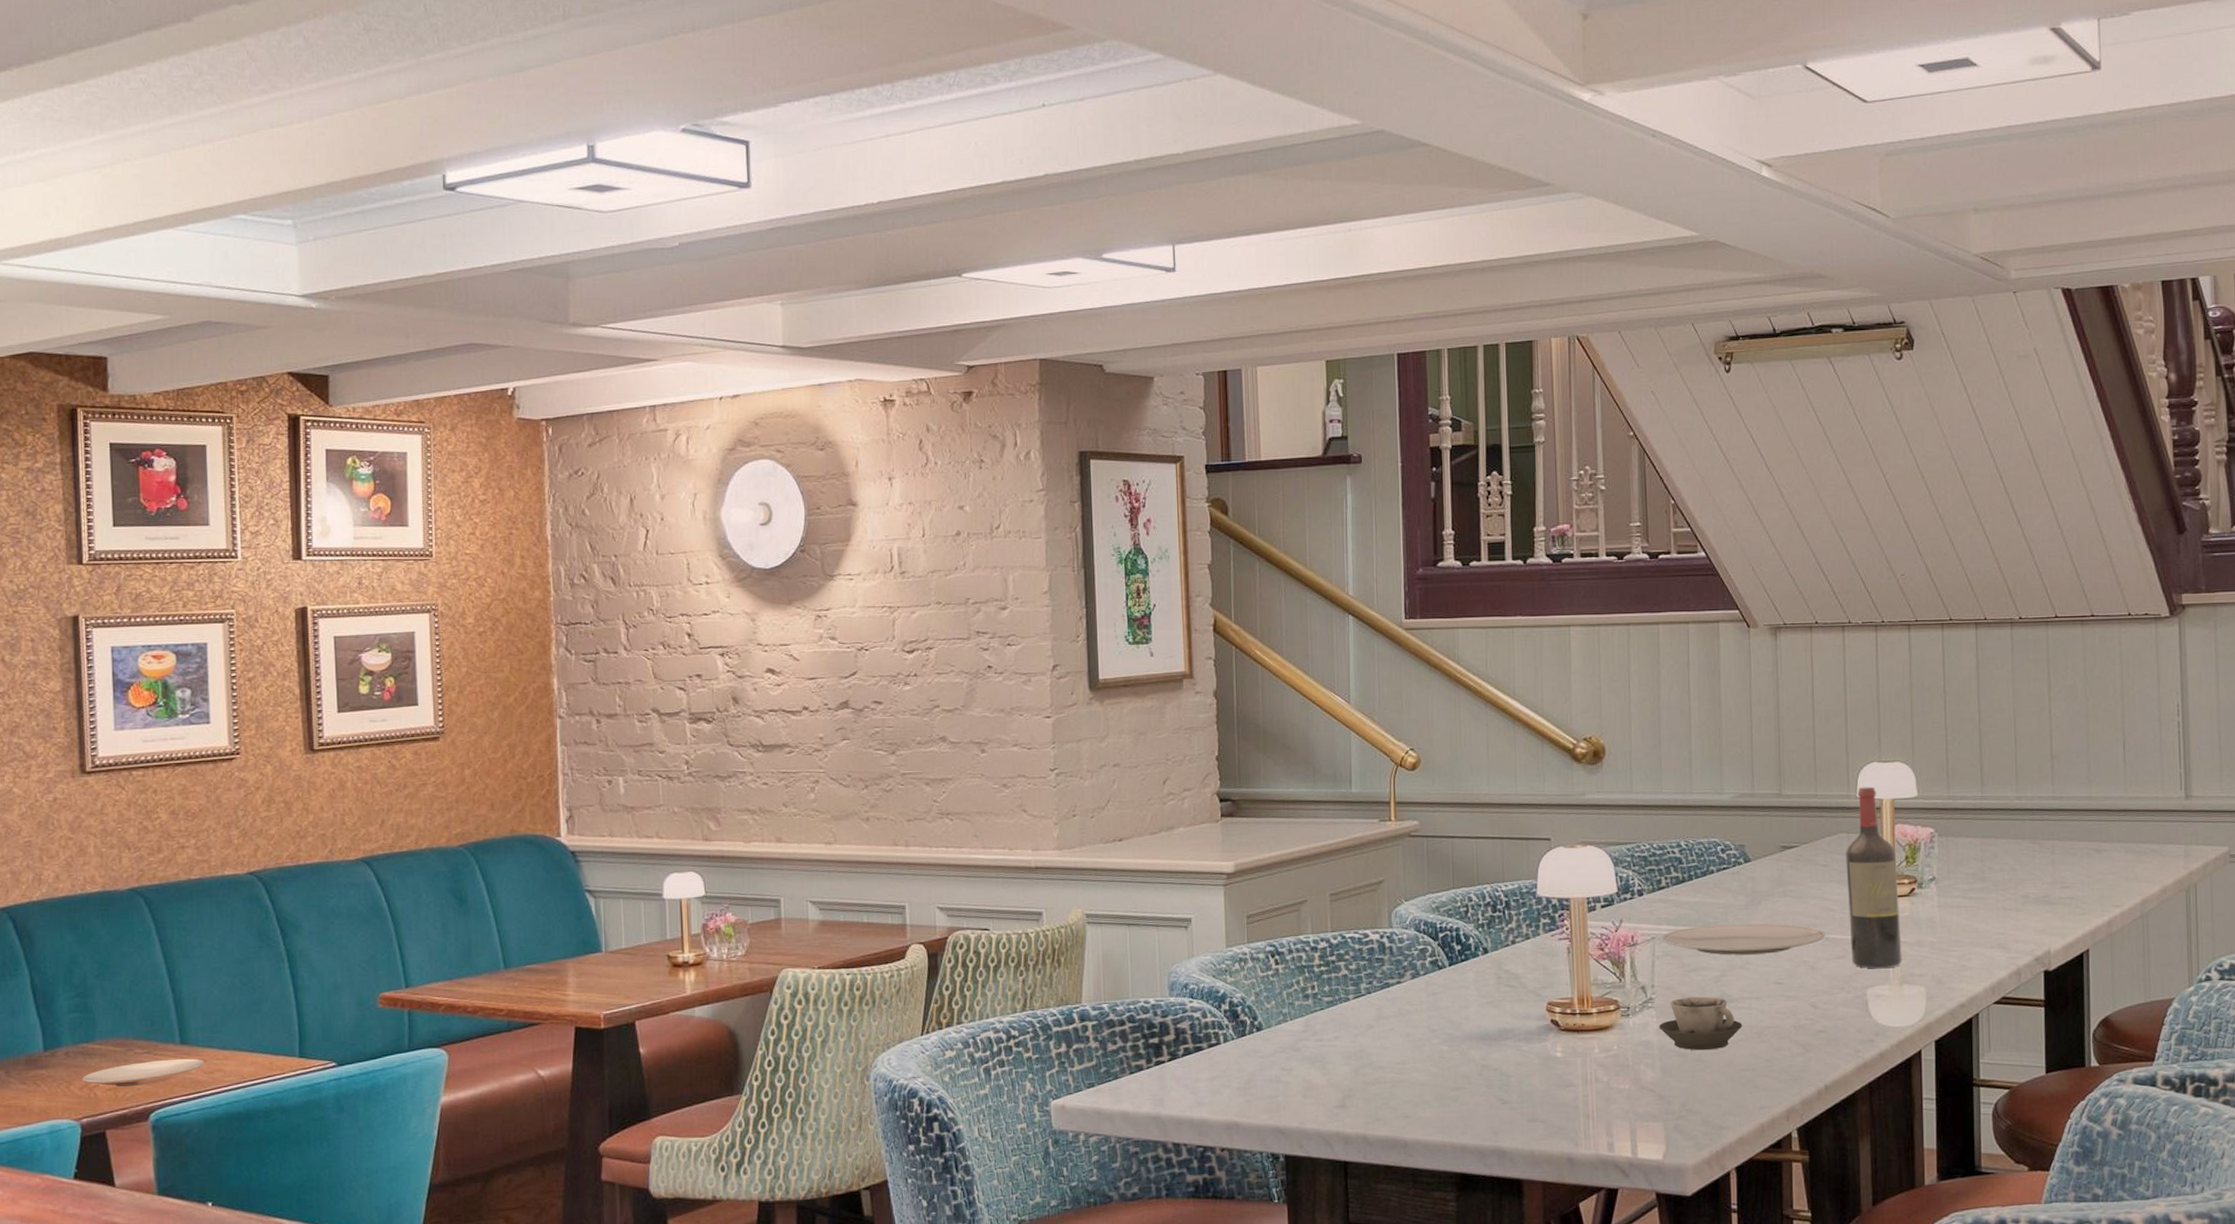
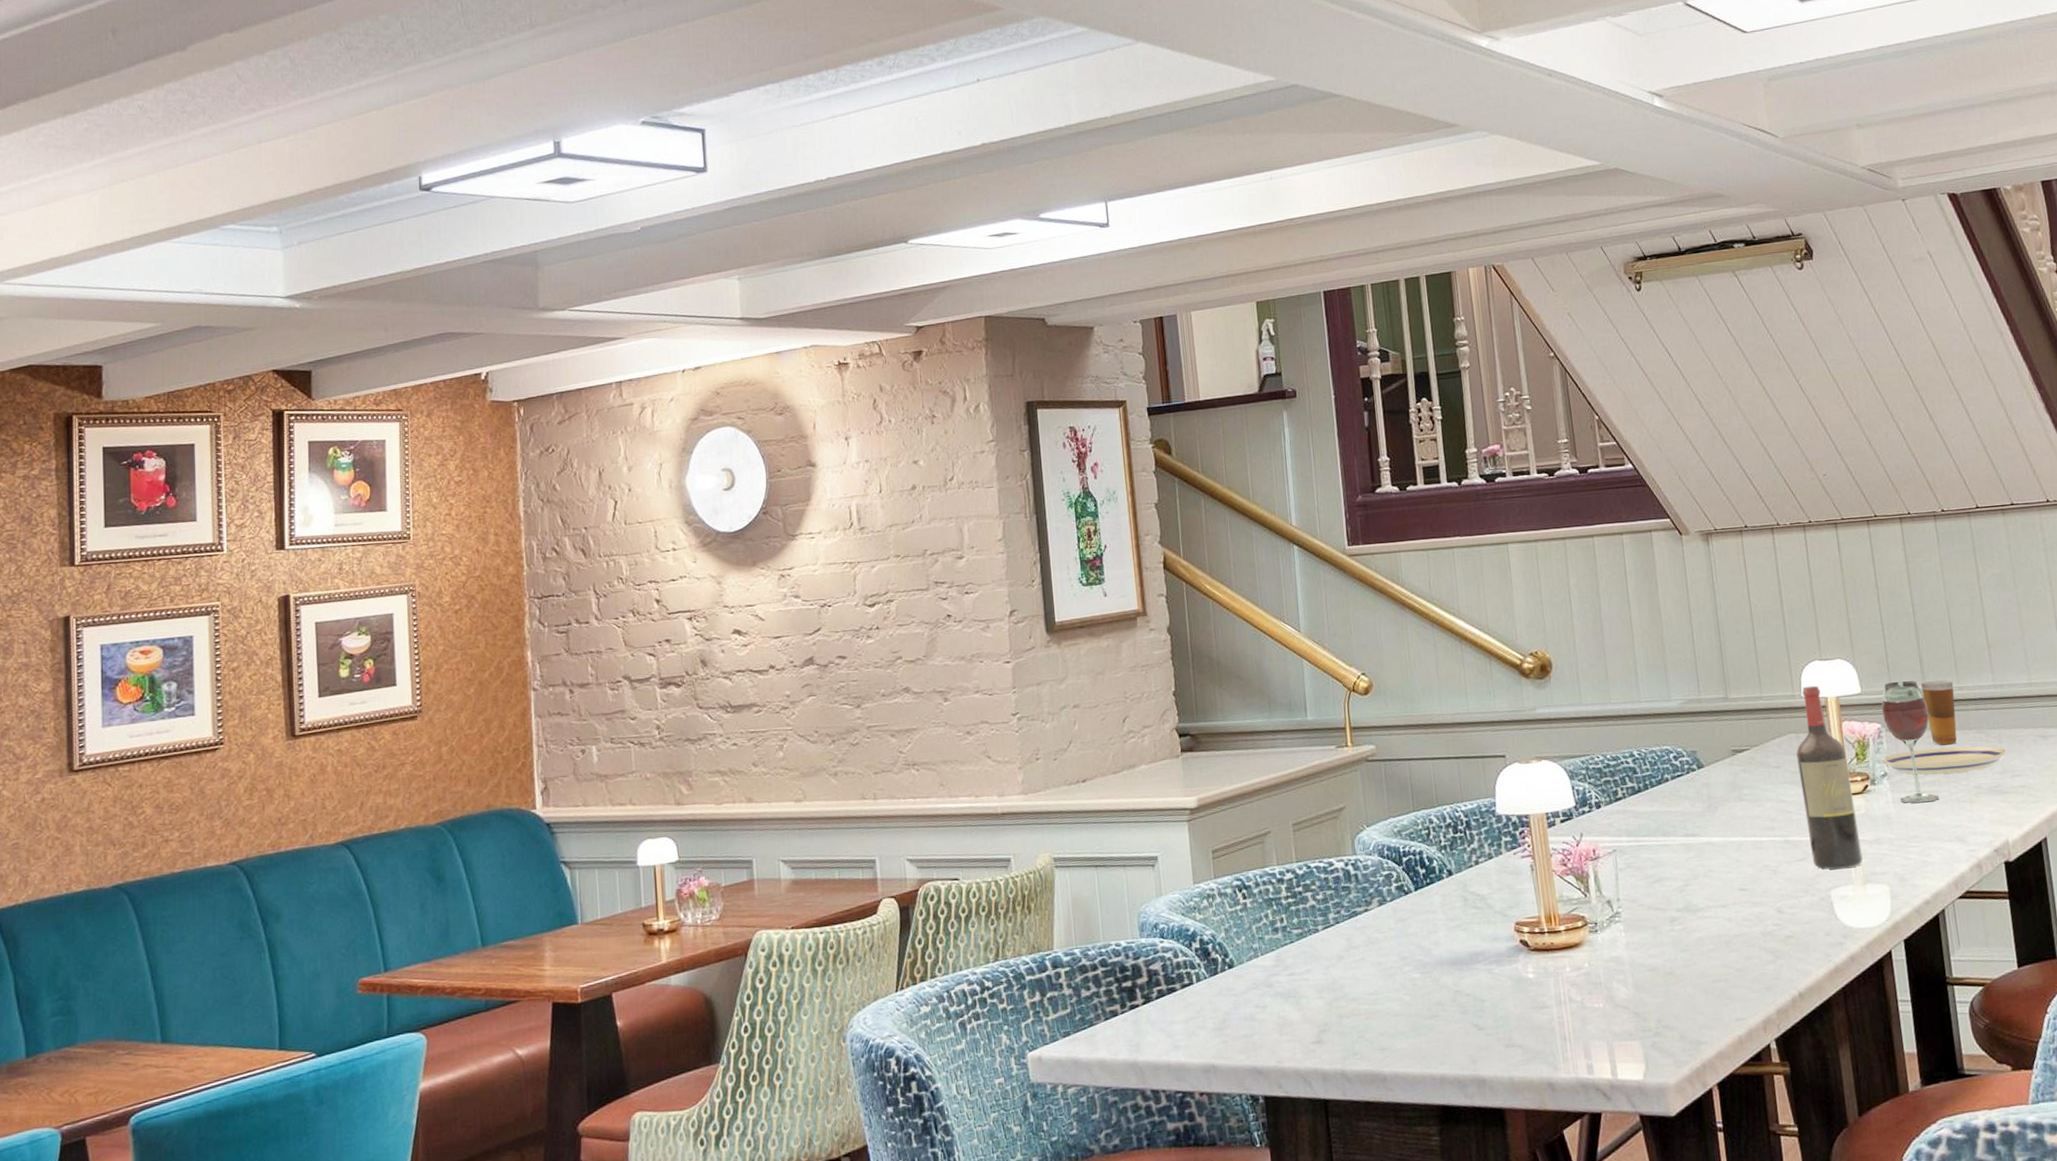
plate: present [81,1058,205,1088] -> none [63,1057,185,1091]
cup: present [1658,996,1743,1051] -> none [1627,907,1711,964]
plate: present [1661,923,1825,955] -> none [1622,828,1785,864]
plate: none [1931,855,2059,882] -> present [1882,746,2007,775]
wineglass: none [1937,787,1986,909] -> present [1881,680,1940,804]
beverage cup: none [1980,789,2012,854] -> present [1921,680,1957,746]

